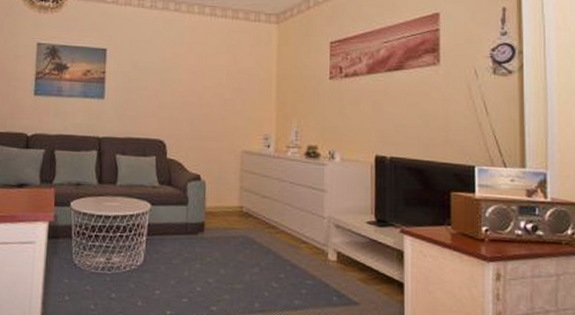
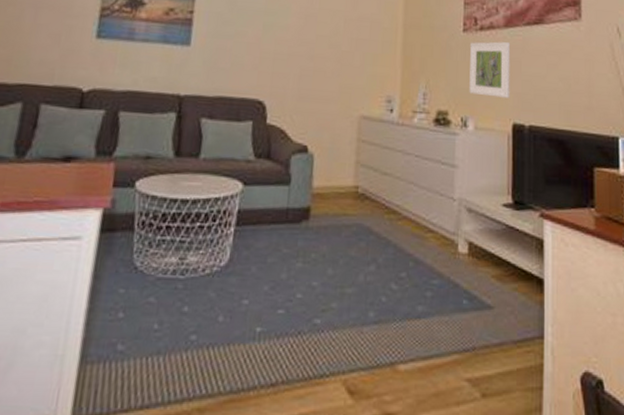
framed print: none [336,86,373,134] -> present [469,41,511,98]

